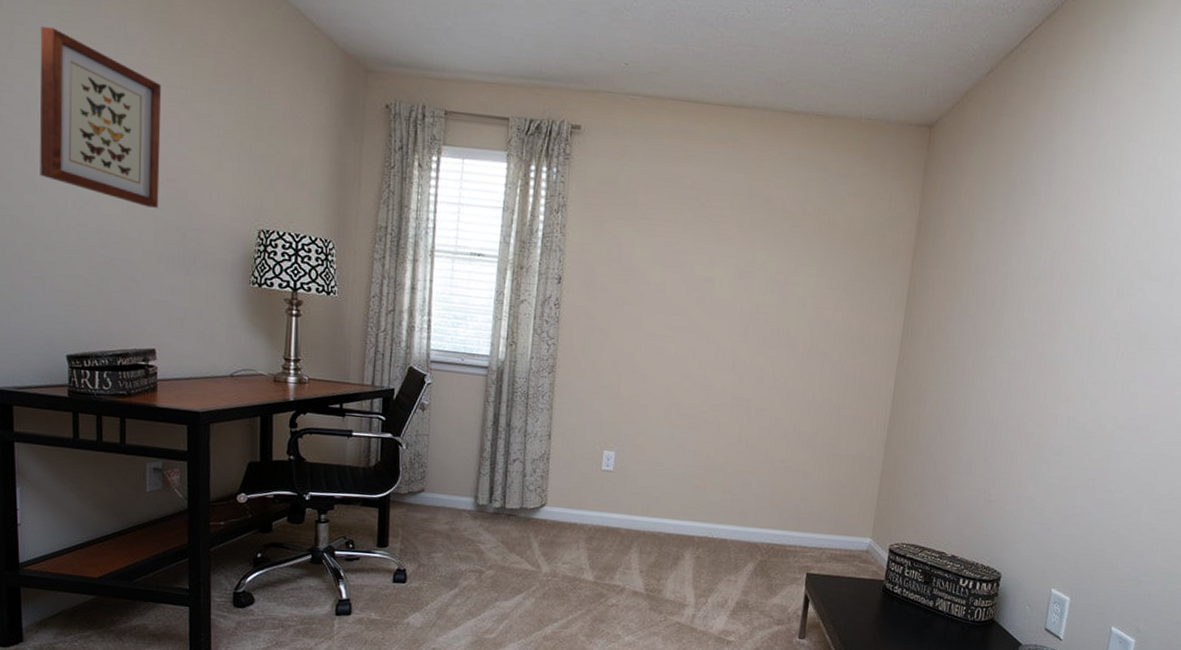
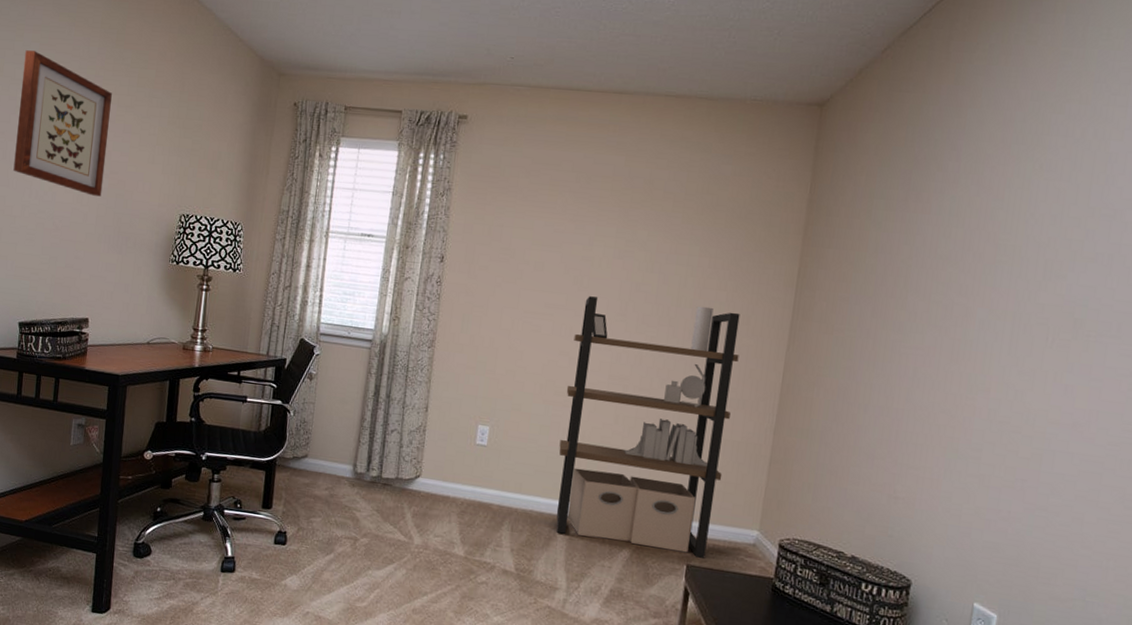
shelving unit: none [683,318,855,567] -> present [556,296,740,559]

